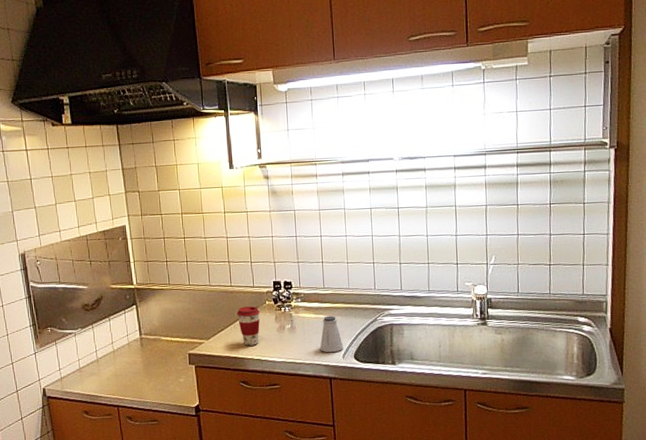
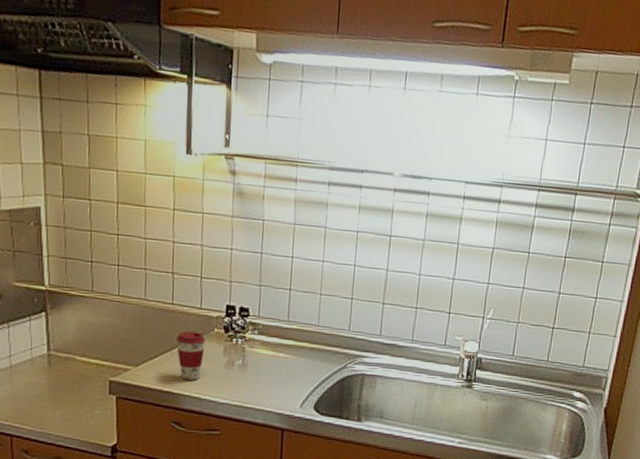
saltshaker: present [320,315,344,353] -> none [274,355,303,400]

